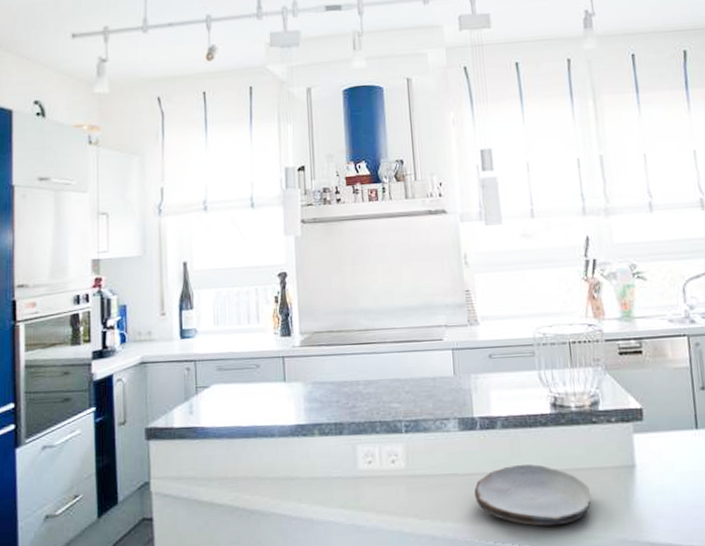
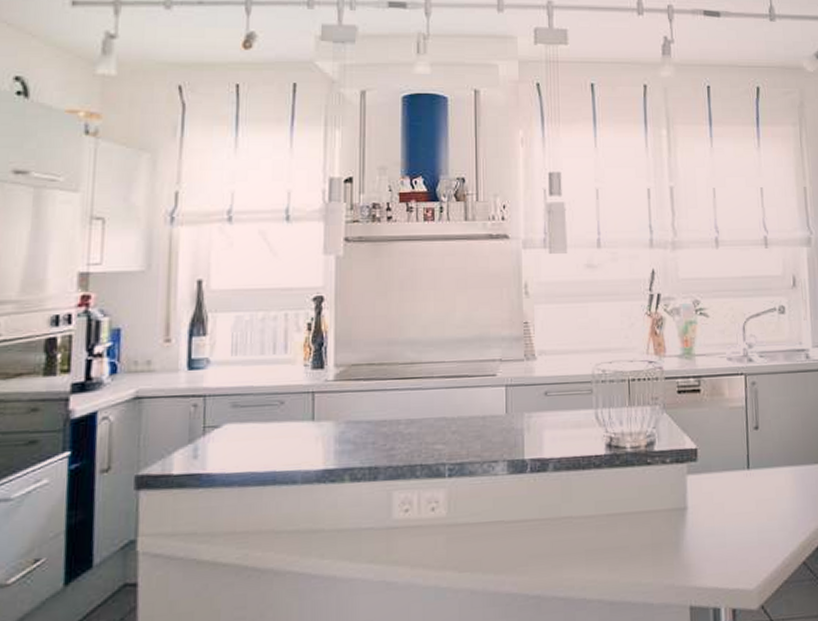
plate: present [474,464,592,526] -> none [521,509,642,575]

